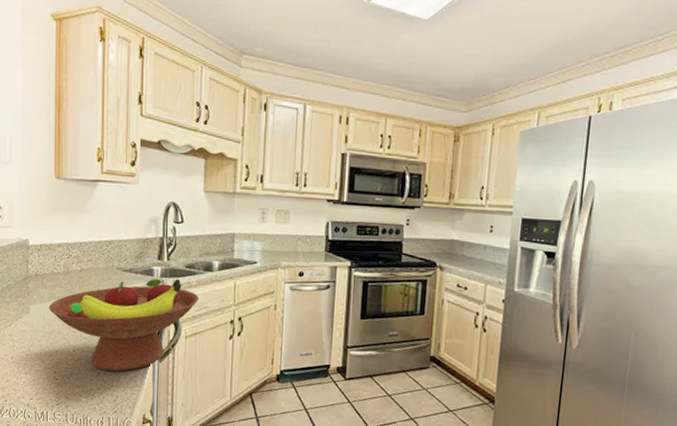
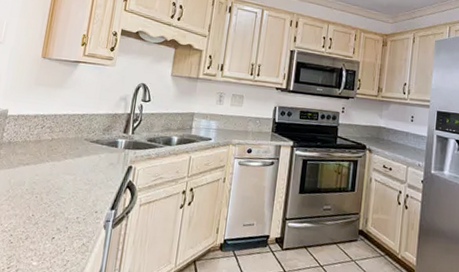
fruit bowl: present [48,278,199,372] -> none [15,149,157,237]

